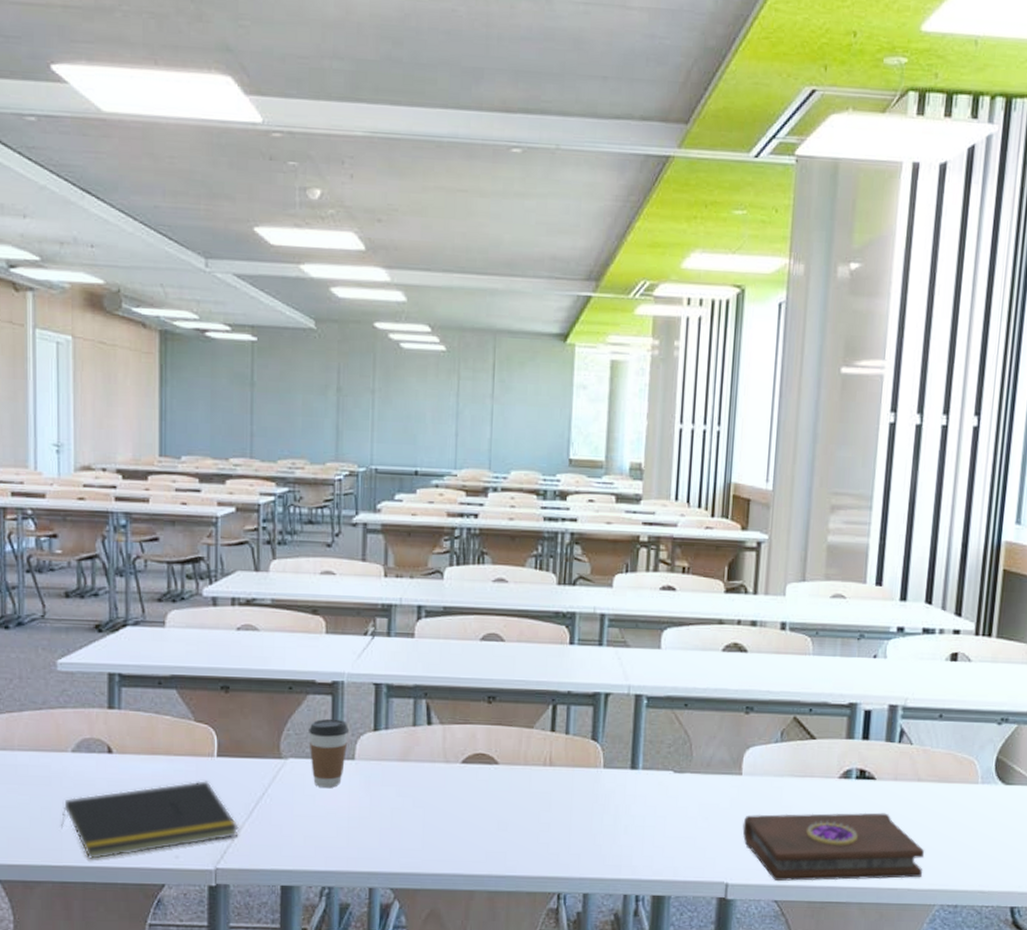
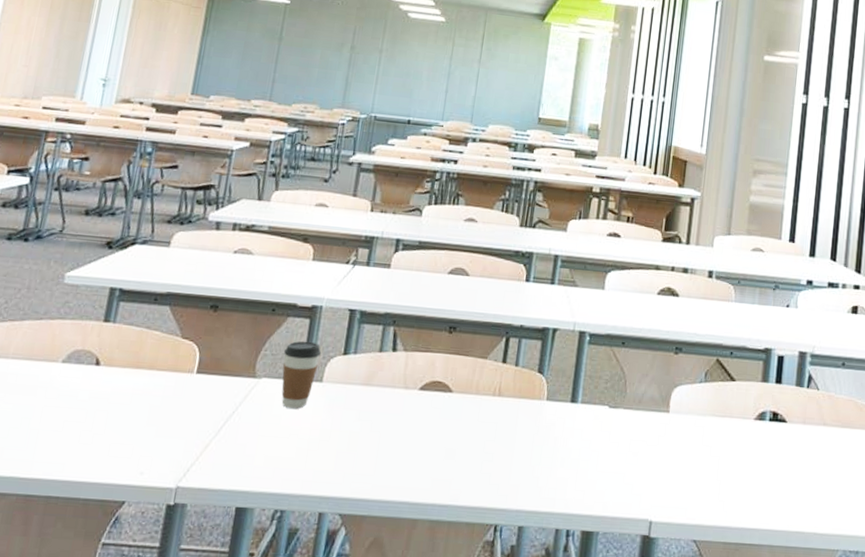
notepad: present [61,781,239,860] -> none [37,396,206,473]
book: present [742,812,925,881] -> none [667,452,830,522]

